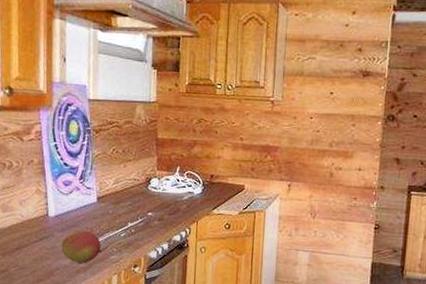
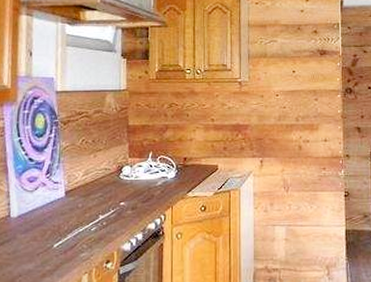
fruit: present [61,230,103,263] -> none [25,228,71,266]

